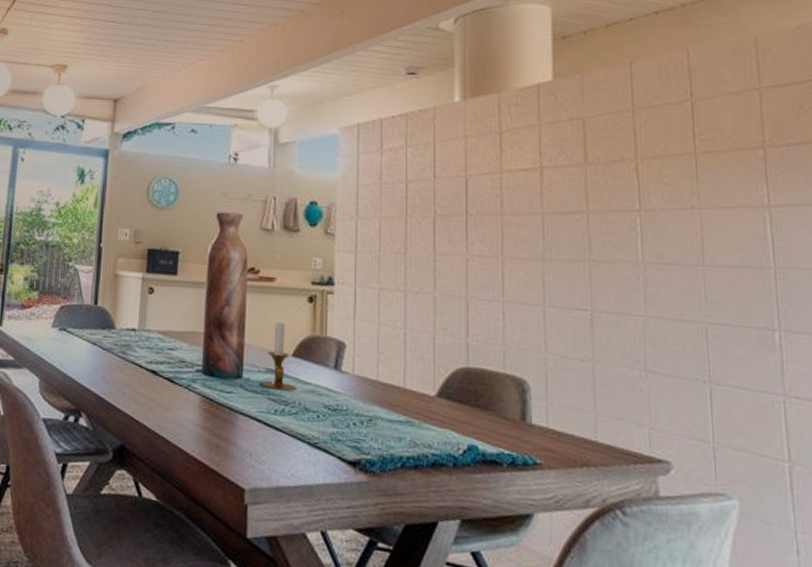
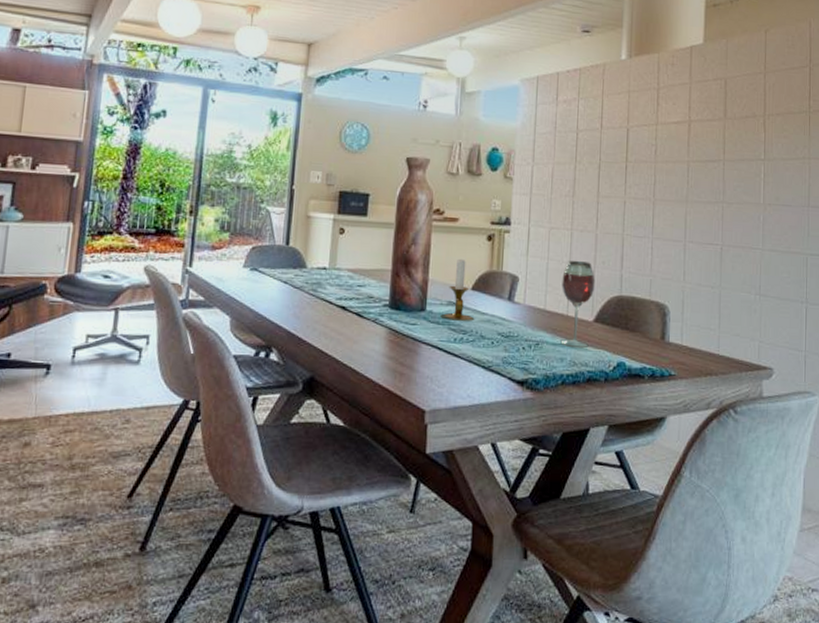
wineglass: none [396,325,436,428] -> present [560,260,595,349]

